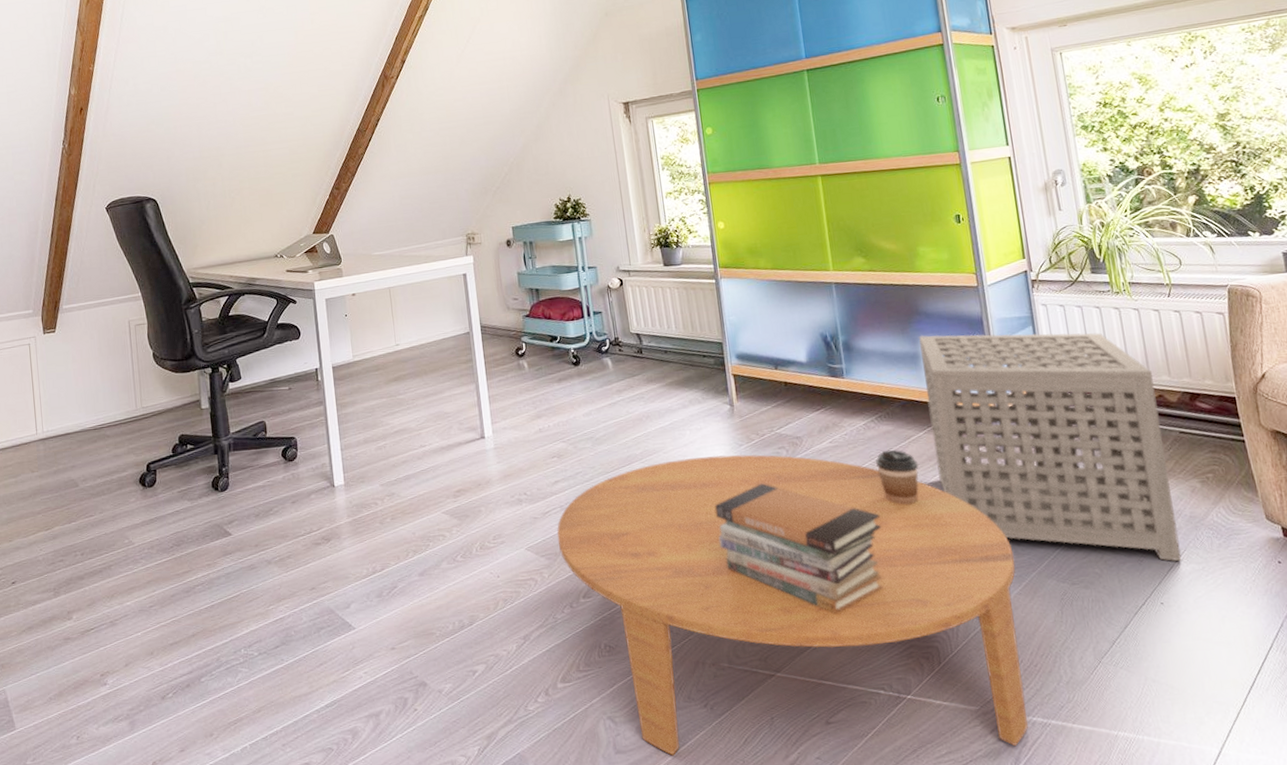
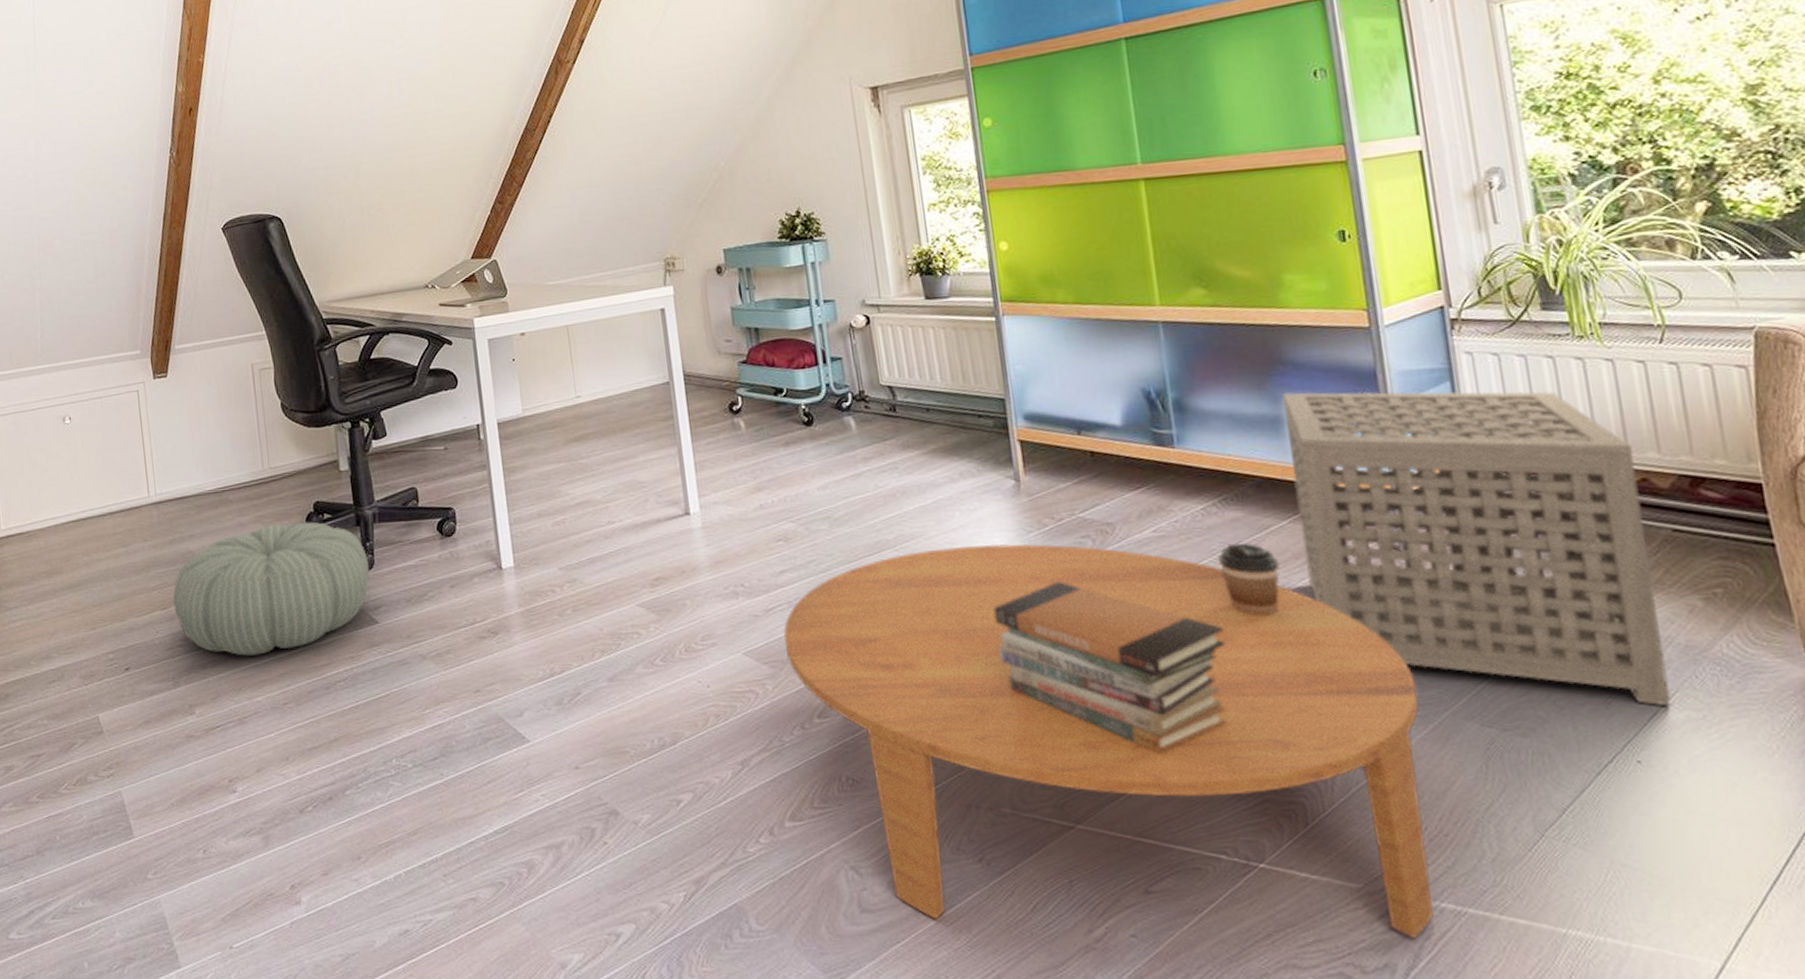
pouf: none [55,452,225,568] -> present [173,522,370,656]

